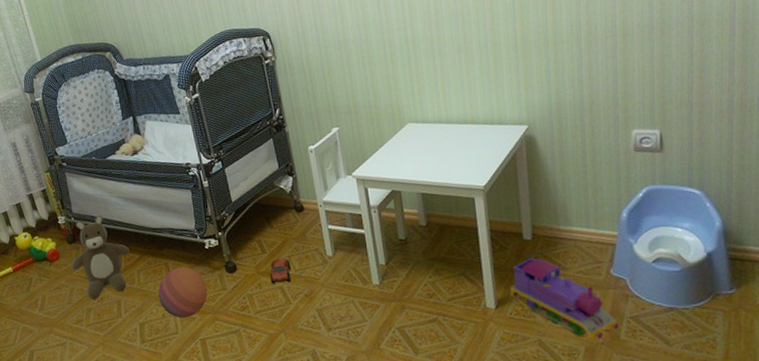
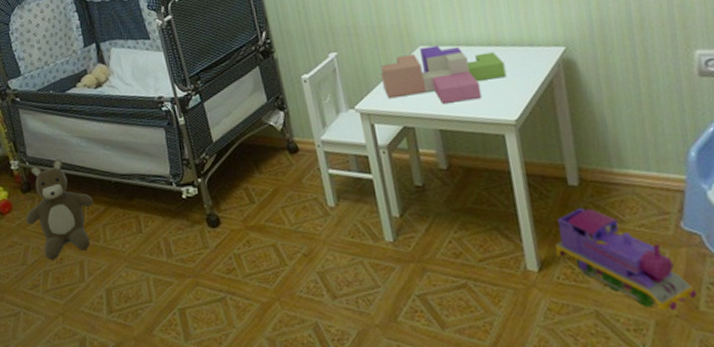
ball: present [158,267,208,318] -> none [127,220,186,283]
toy car: present [270,257,292,284] -> none [260,208,287,241]
toy blocks: none [374,123,479,171] -> present [380,45,507,103]

